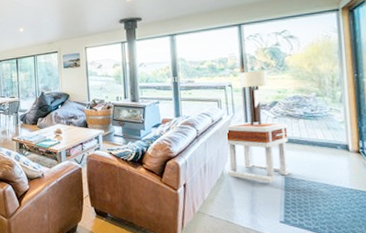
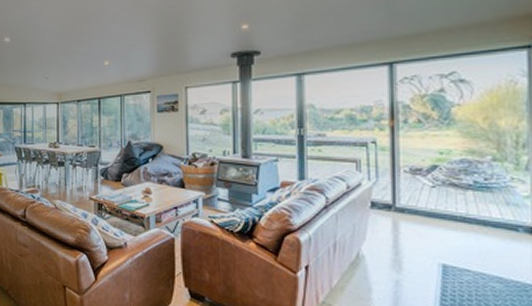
side table: present [227,122,291,184] -> none [365,191,451,272]
table lamp: present [239,70,268,126] -> none [387,123,426,196]

